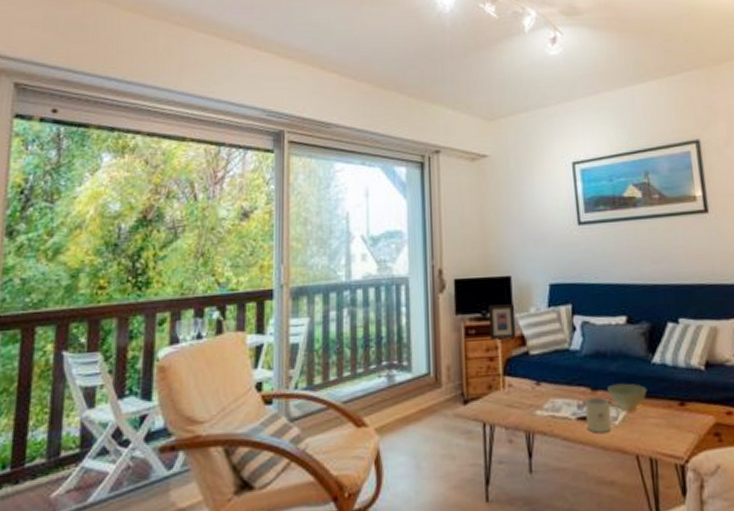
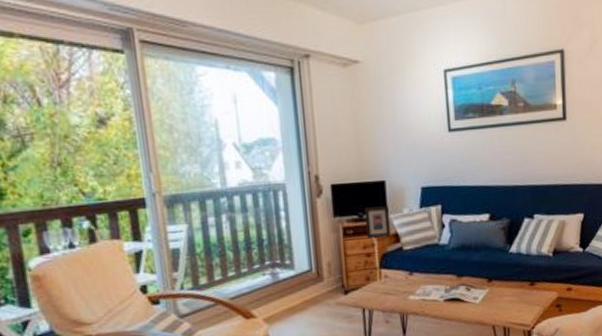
mug: present [585,396,620,433] -> none [451,282,481,311]
bowl: present [608,383,647,412] -> none [471,270,504,293]

